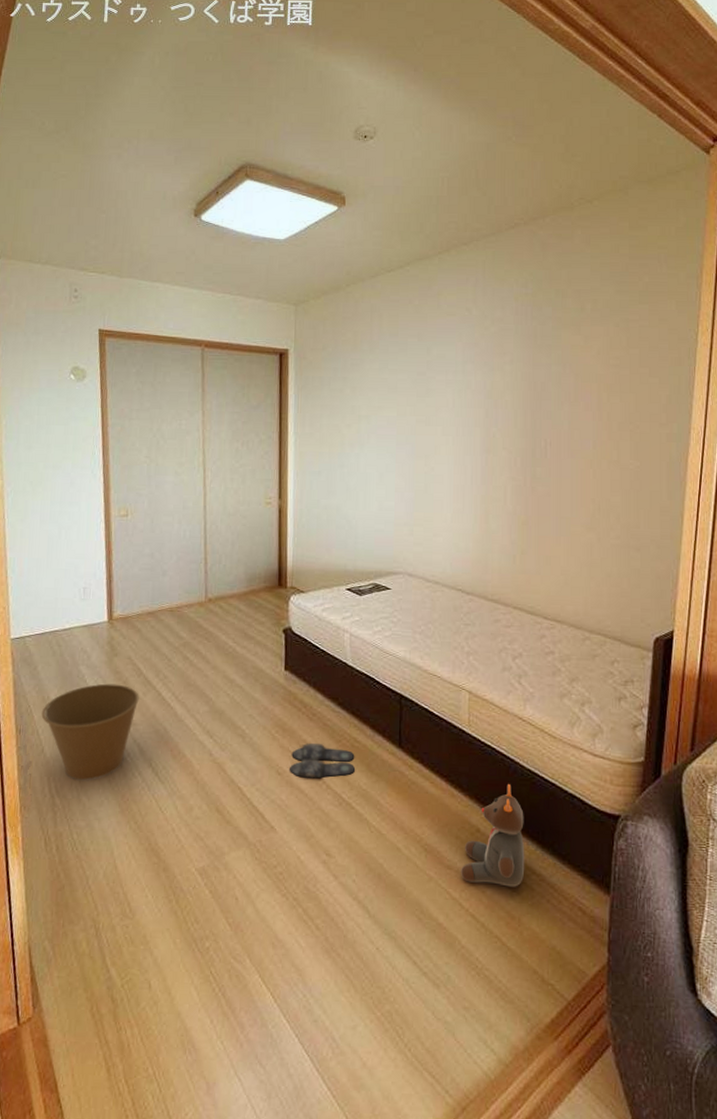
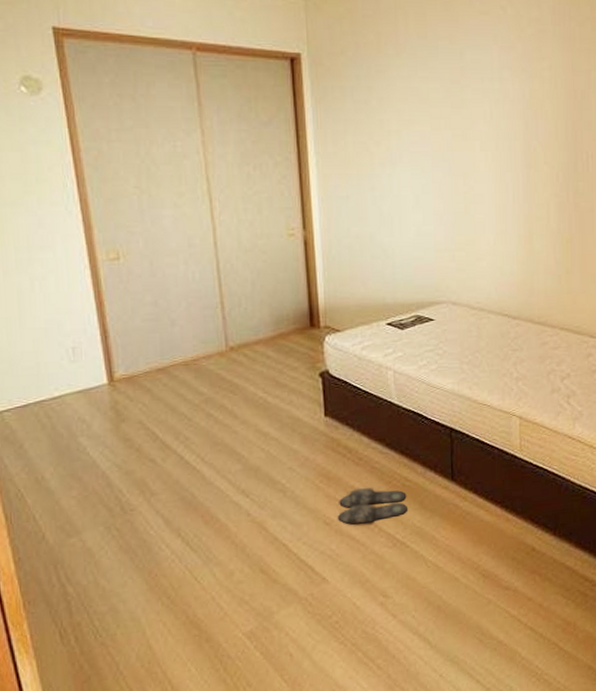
basket: present [41,683,139,780] -> none [36,452,158,563]
teddy bear: present [461,784,525,887] -> none [518,502,579,599]

